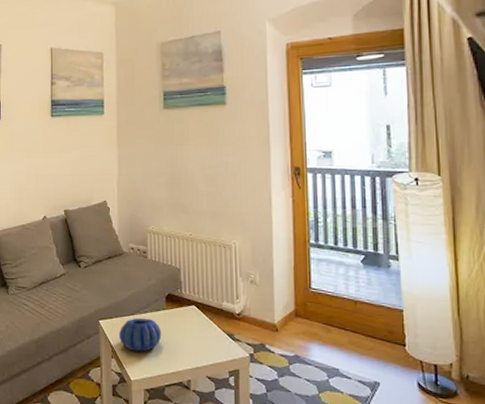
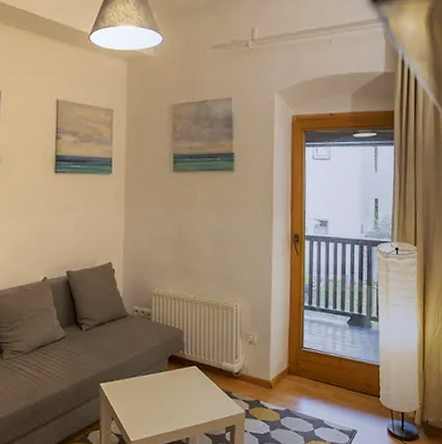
decorative bowl: present [118,318,162,352] -> none [119,379,163,413]

